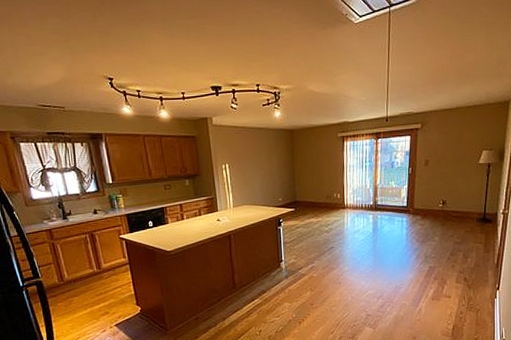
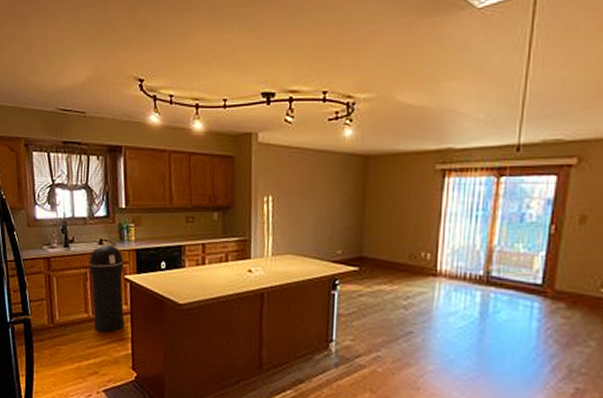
trash can: none [87,213,126,282] -> present [88,244,125,333]

